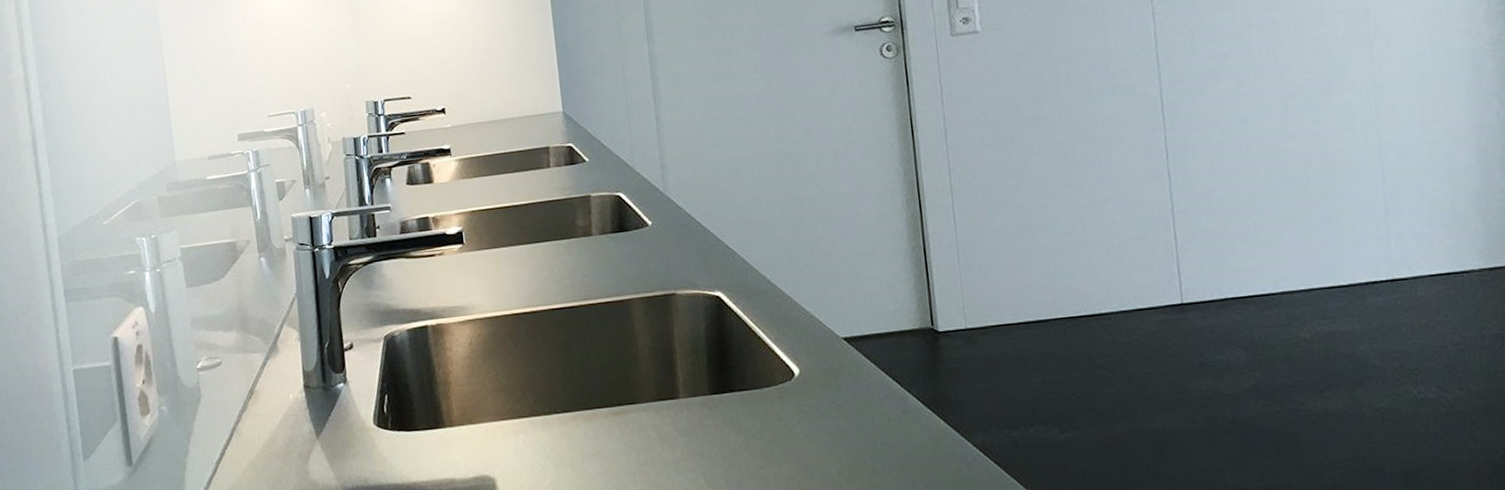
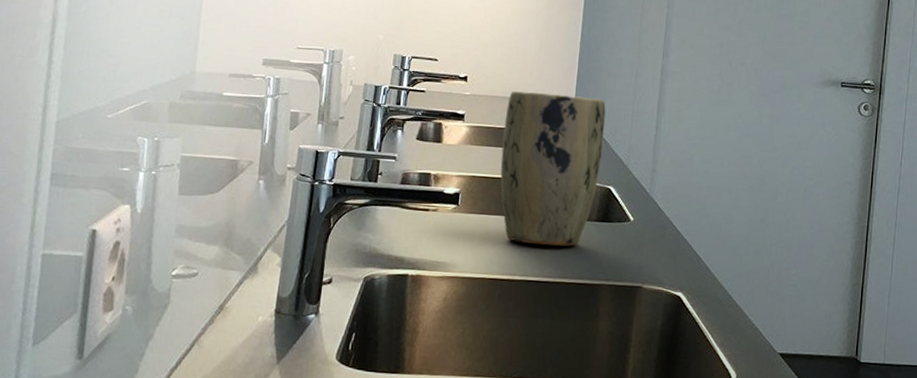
plant pot: none [492,102,606,271] -> present [500,91,606,247]

